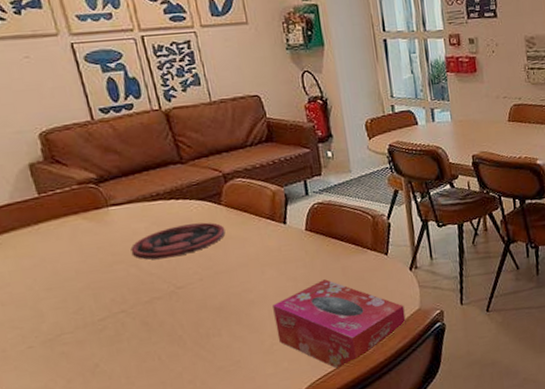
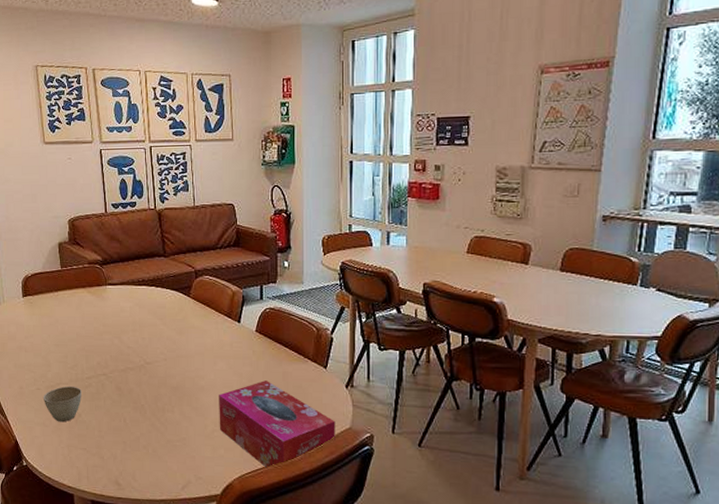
cup: none [40,333,96,380] -> present [44,386,81,422]
plate: present [130,222,226,260] -> none [117,310,190,336]

